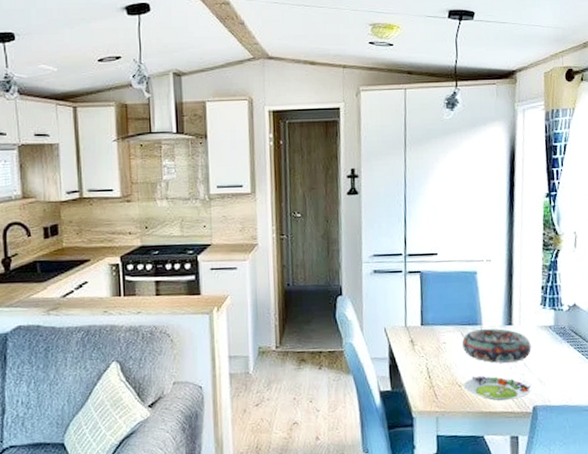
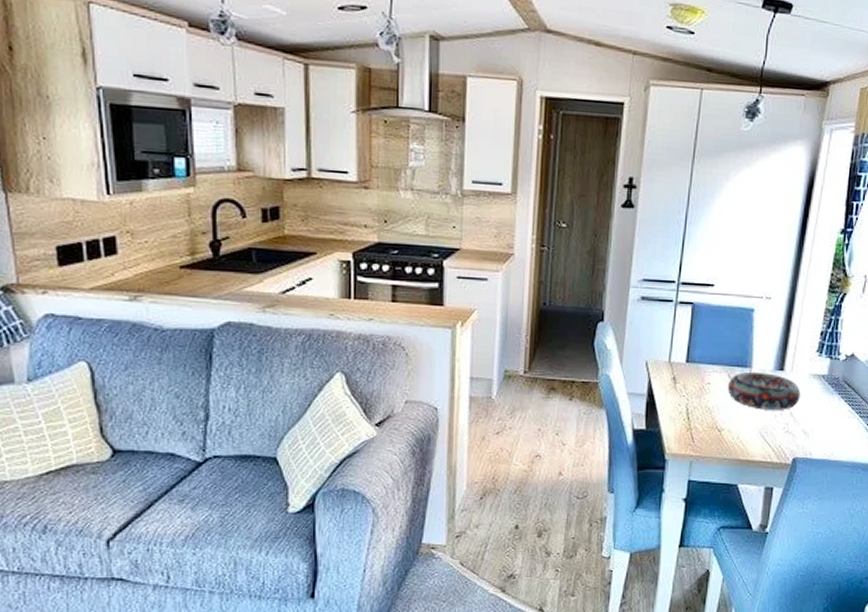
salad plate: present [463,376,531,401] -> none [723,422,794,450]

